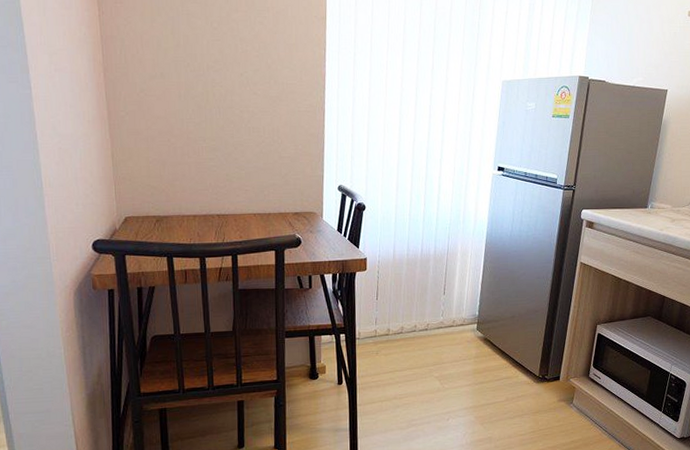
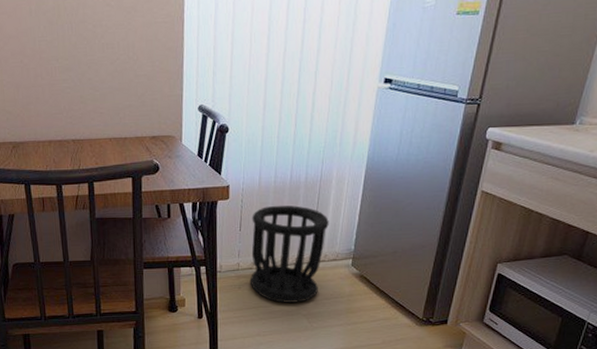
wastebasket: none [386,276,456,366] -> present [249,205,329,303]

